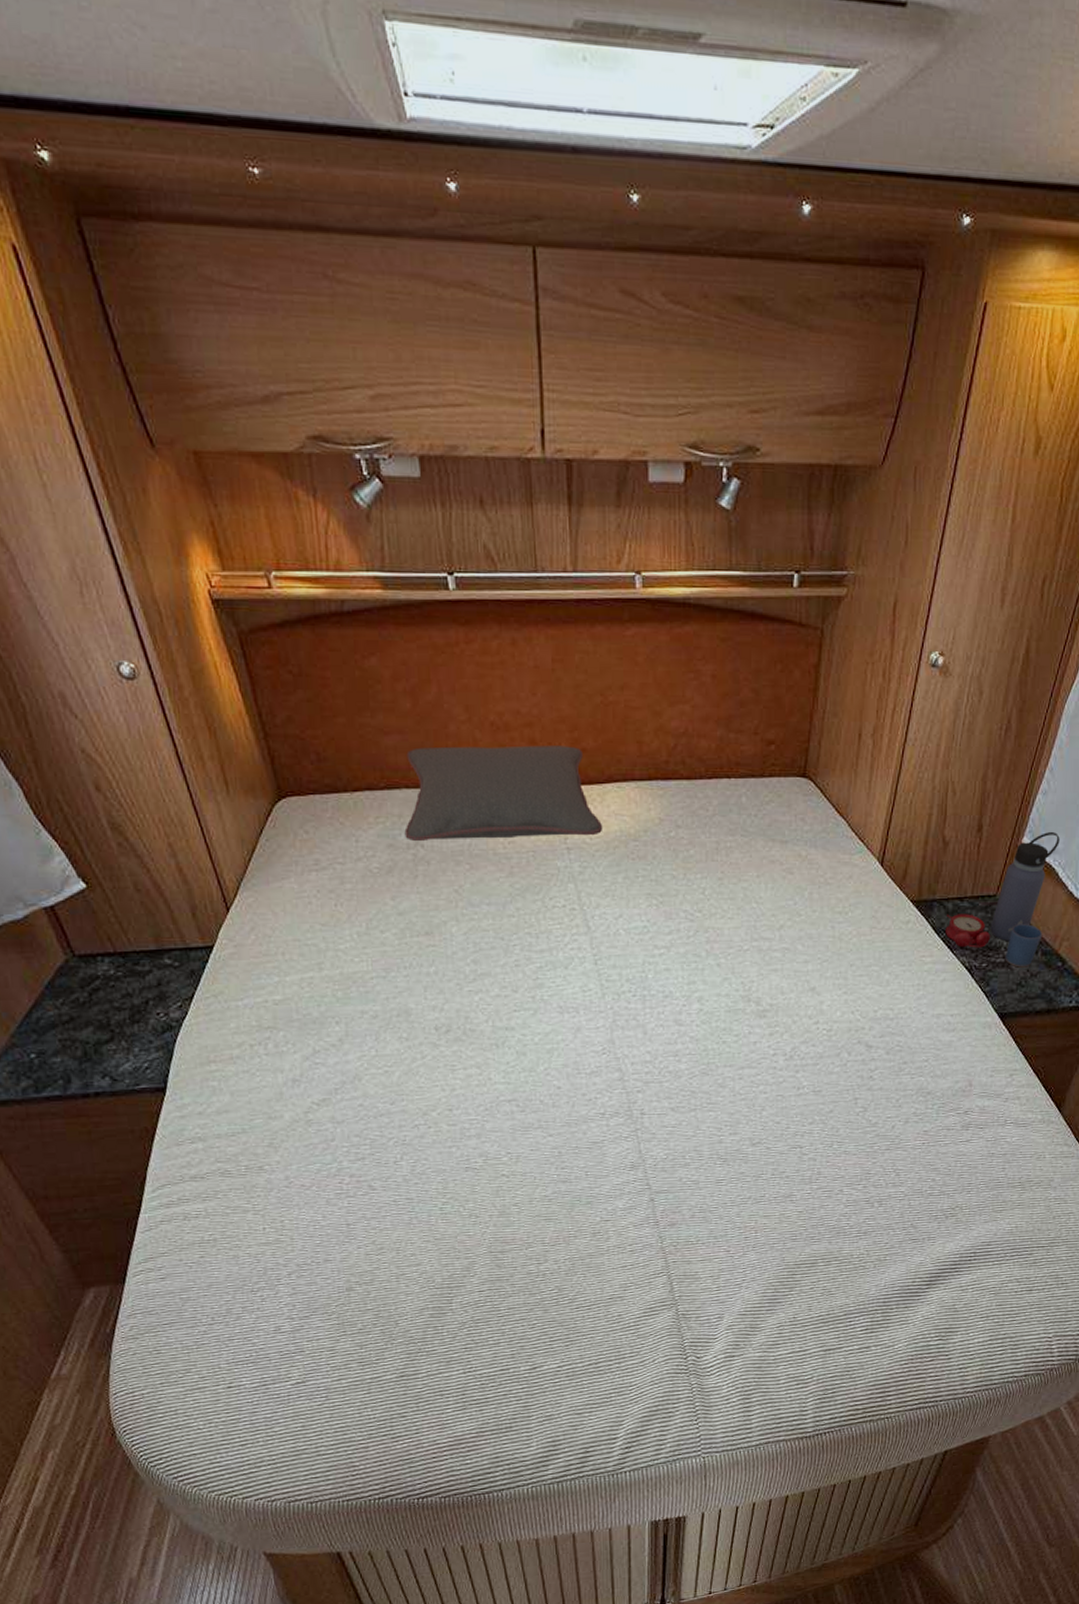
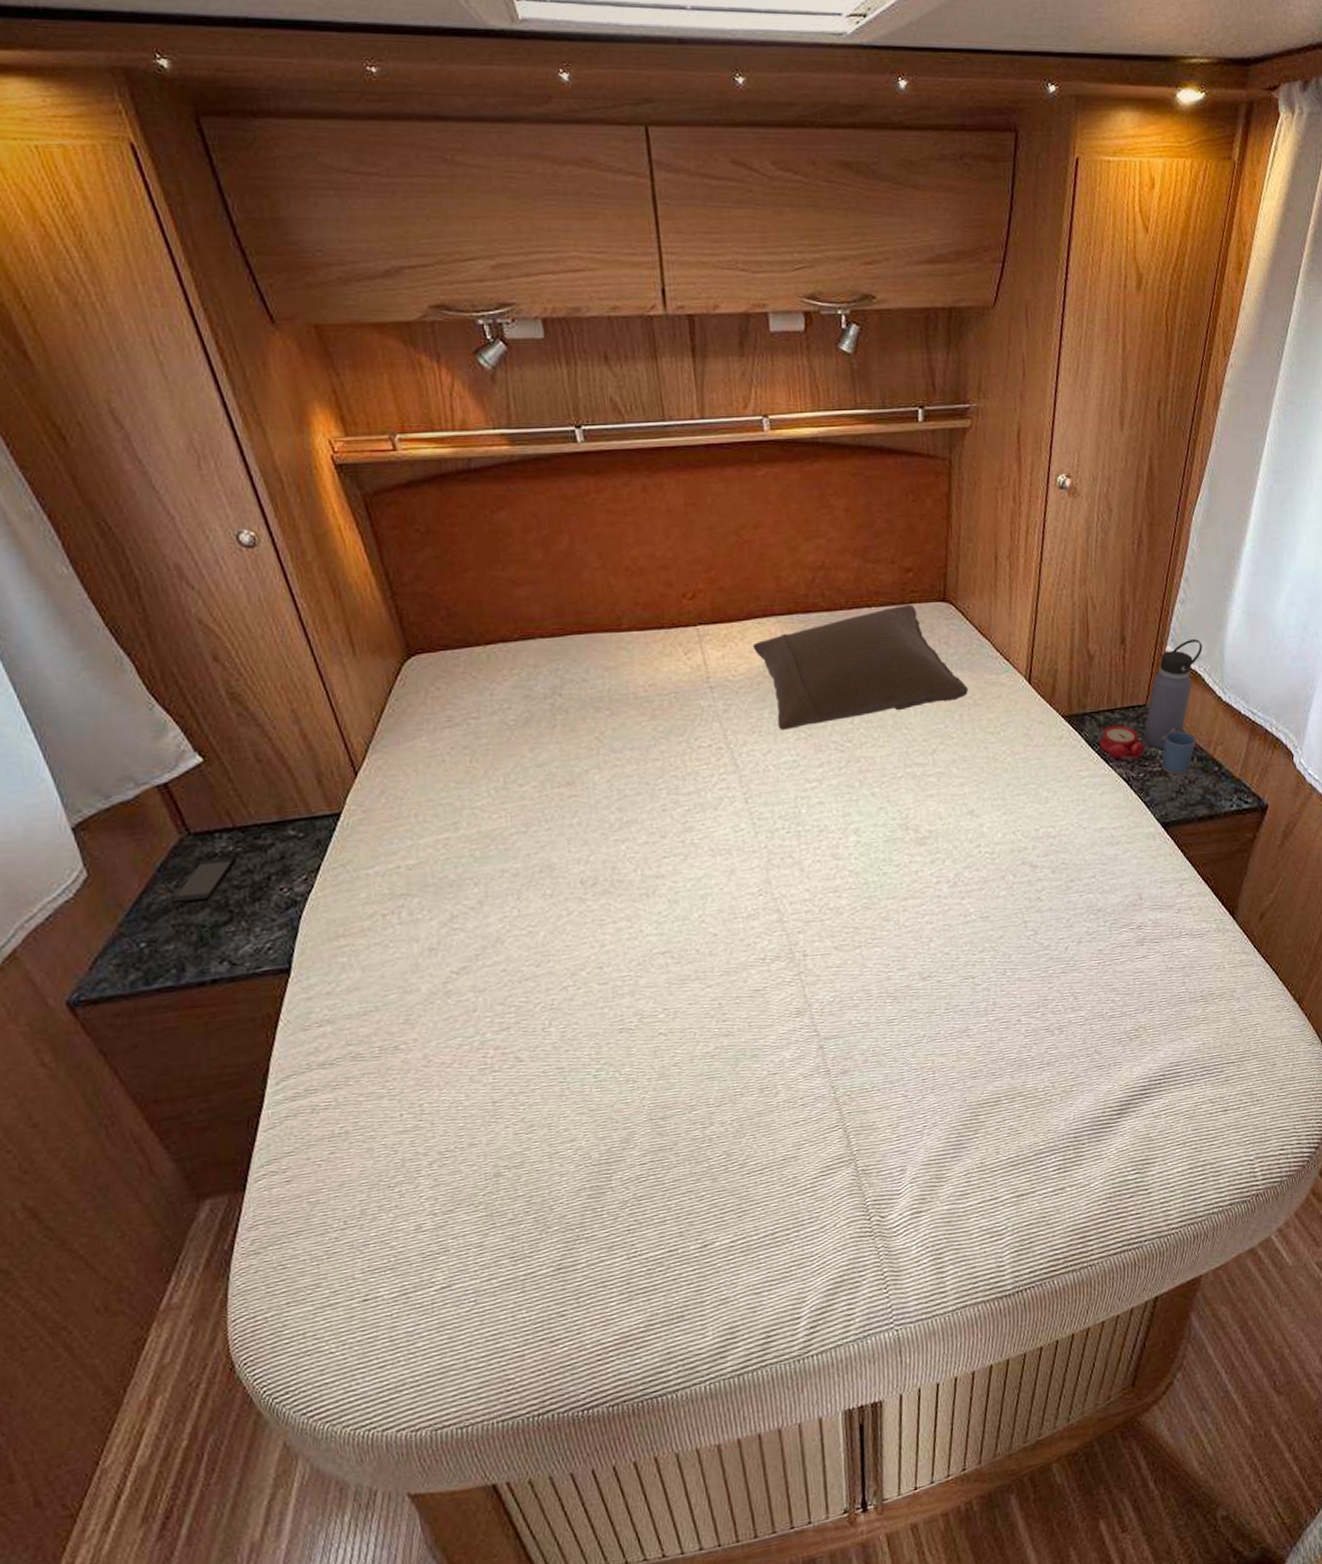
smartphone: none [58,980,117,1020] -> present [172,857,237,904]
pillow: present [404,745,602,842] -> none [540,586,745,691]
pillow: none [612,777,820,896] -> present [753,604,968,730]

